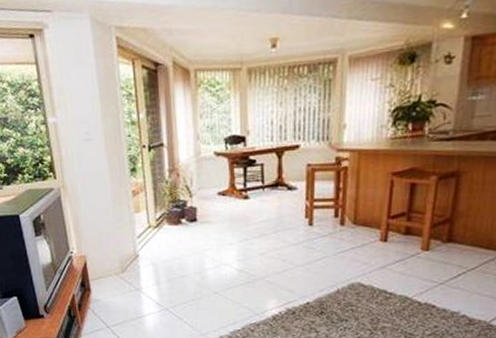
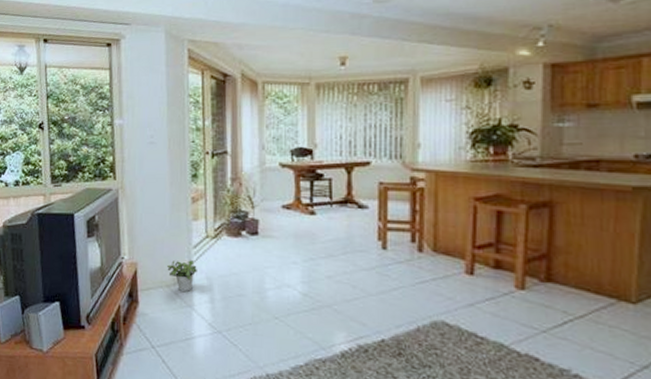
potted plant: none [114,249,142,277] -> present [167,260,197,292]

